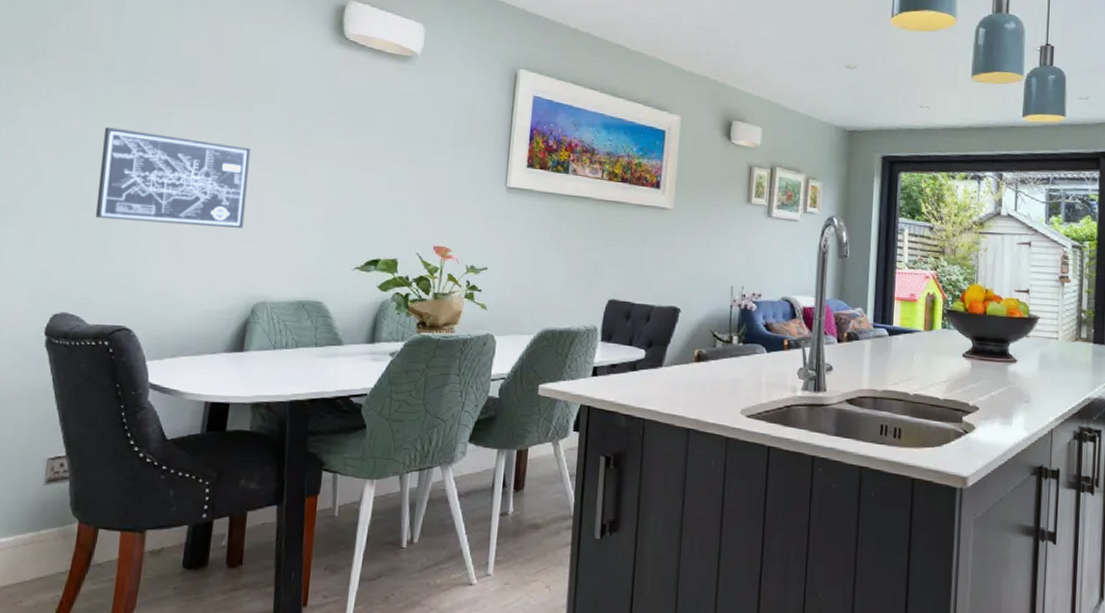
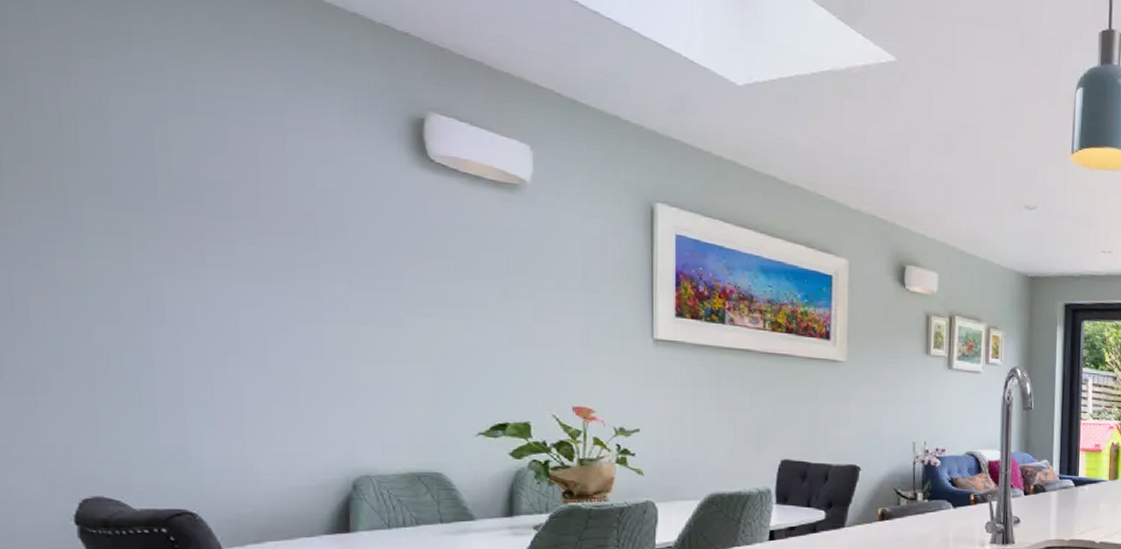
wall art: present [95,127,251,228] -> none [110,267,327,391]

